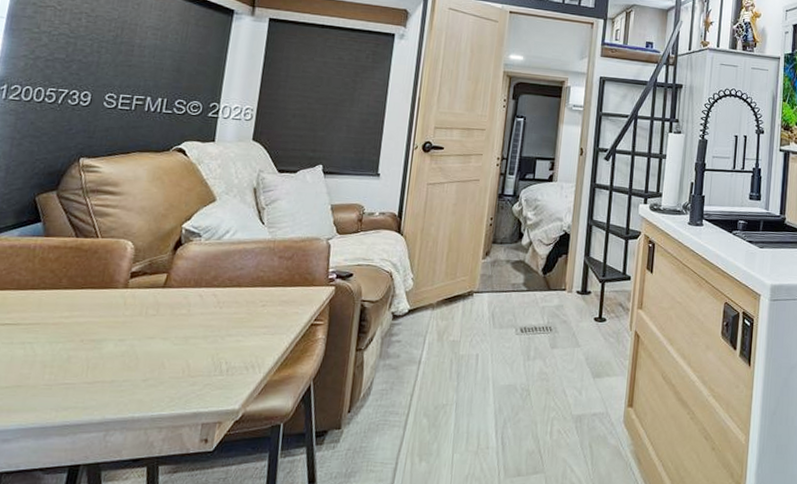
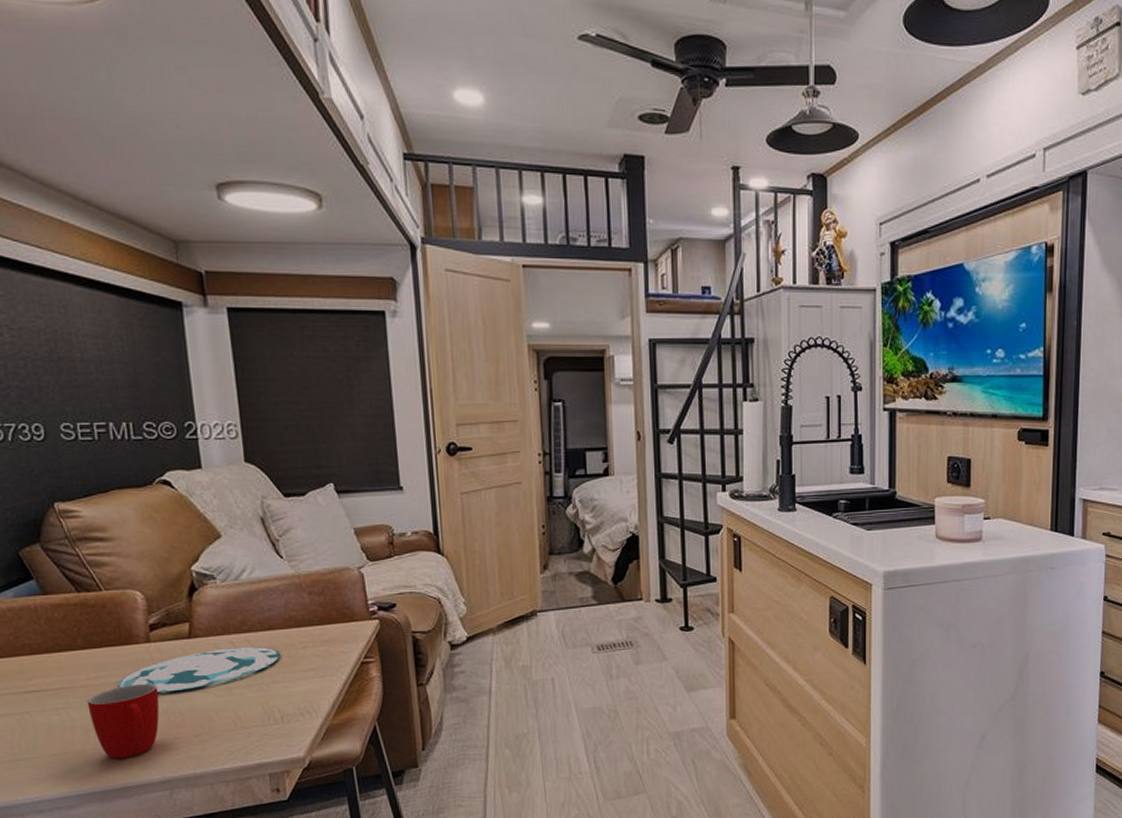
mug: none [51,325,123,397] -> present [87,683,160,759]
plate: none [86,299,241,336] -> present [117,646,281,693]

